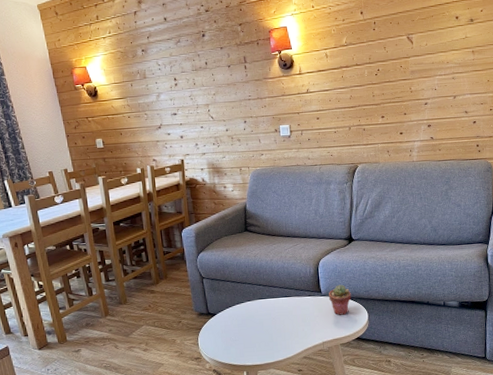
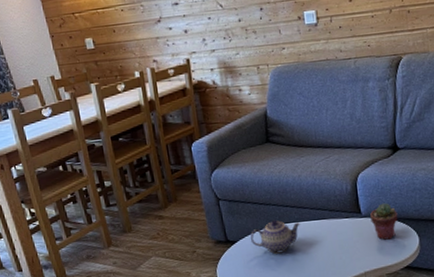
teapot: none [228,296,271,325] -> present [250,220,301,254]

